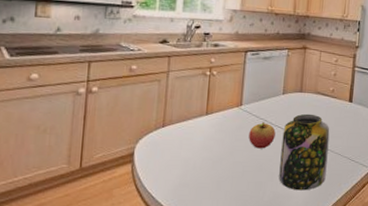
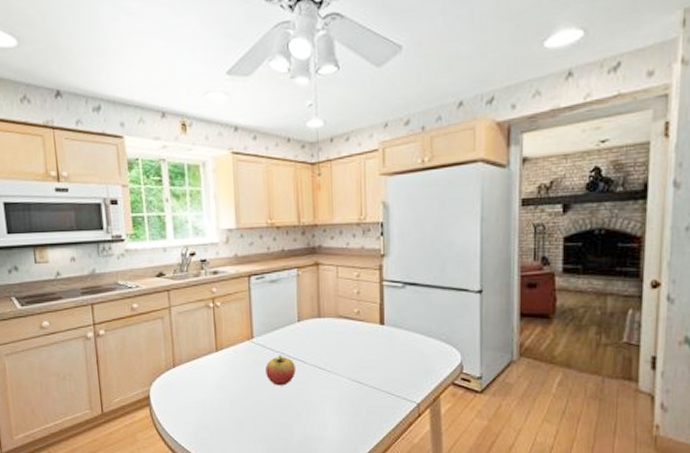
jar: present [279,113,330,191] -> none [304,342,362,431]

